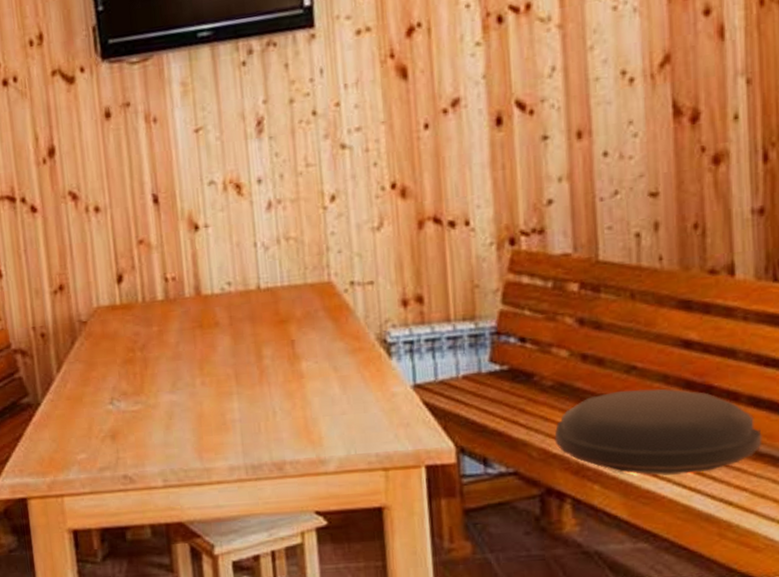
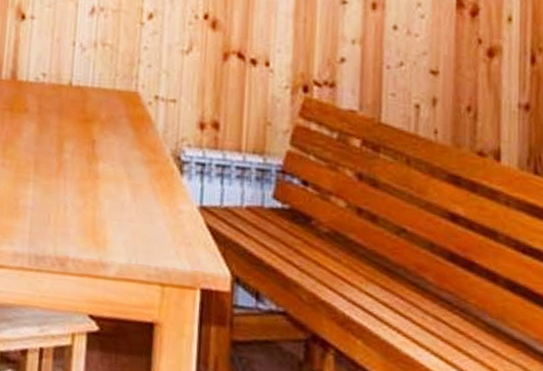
seat cushion: present [554,388,762,476] -> none [324,250,516,348]

